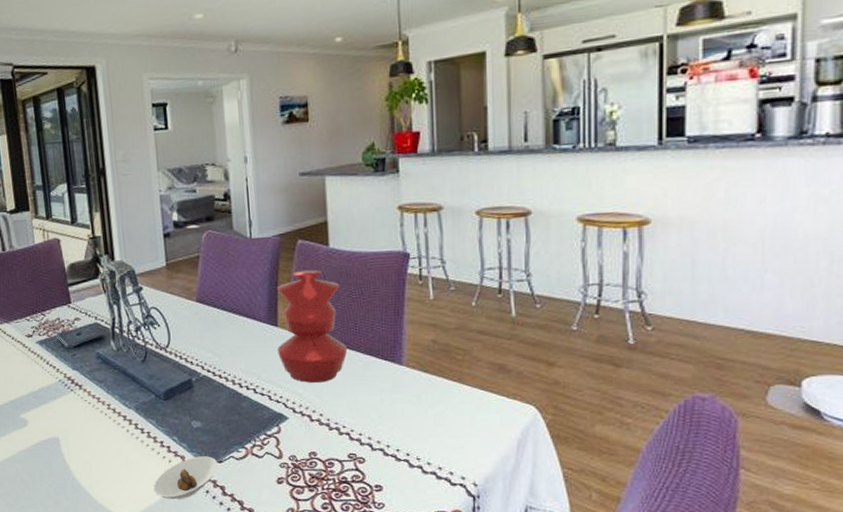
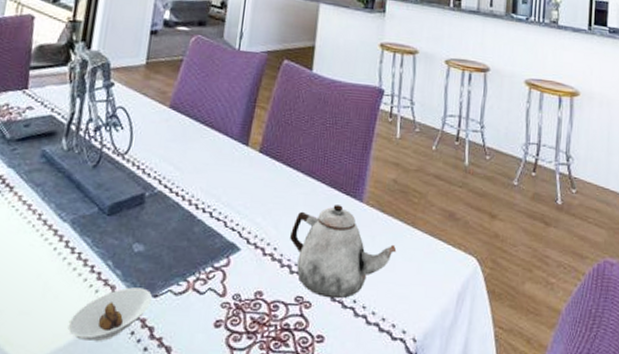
vase: present [276,269,348,383] -> none [243,90,317,213]
teapot: none [334,370,445,453] -> present [290,205,397,299]

